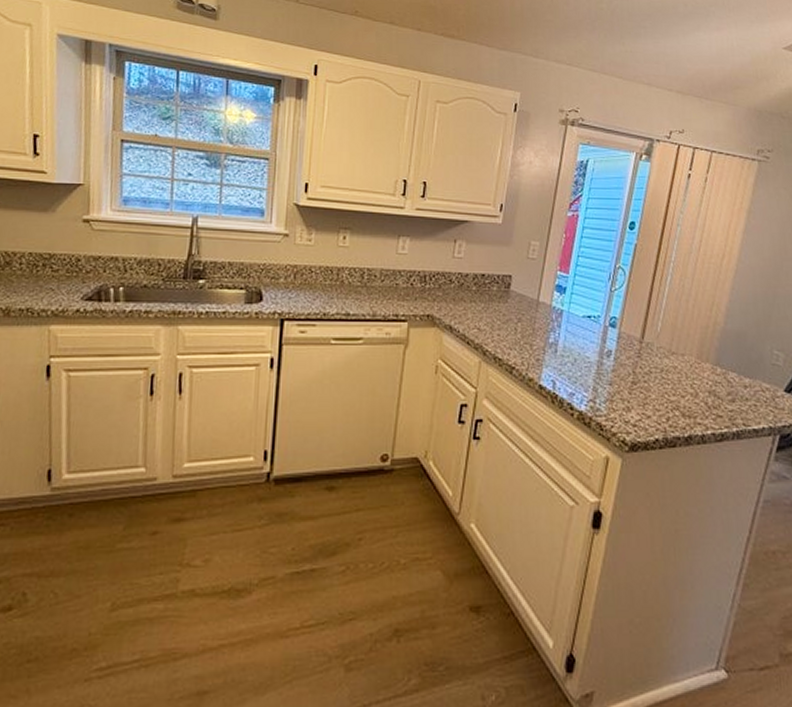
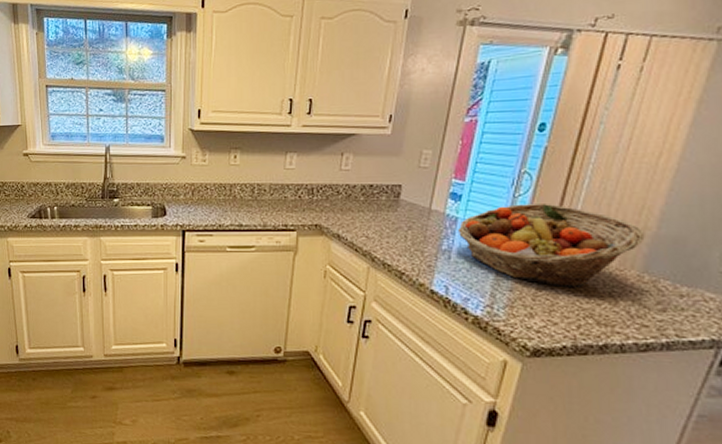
fruit basket: none [562,298,716,383] -> present [457,204,645,290]

